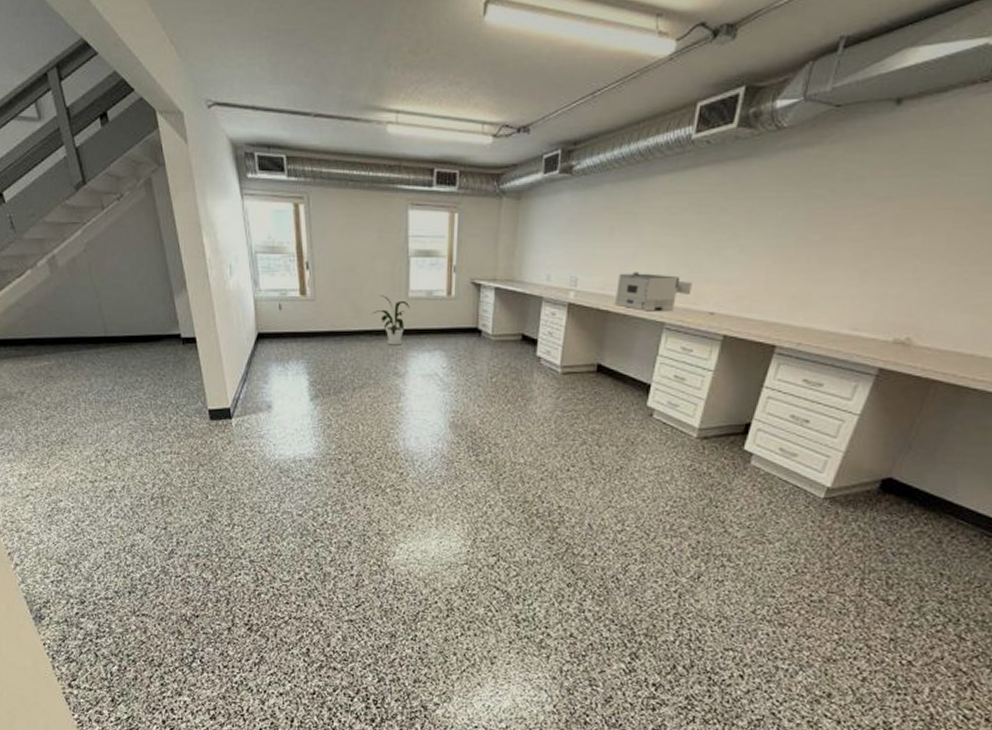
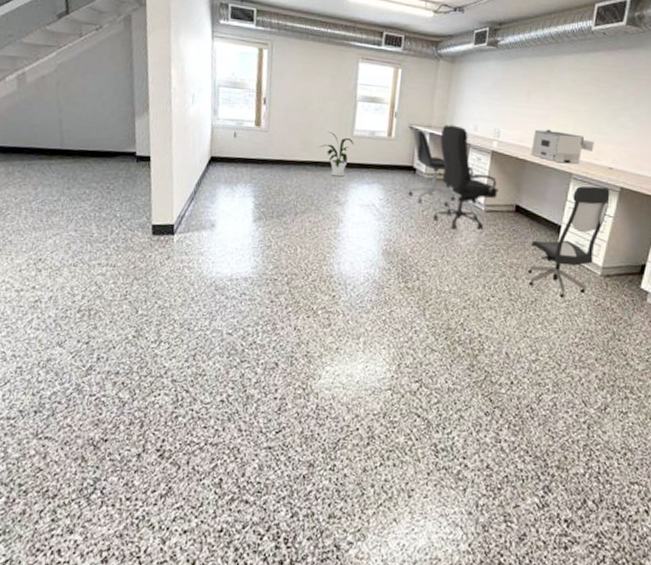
office chair: none [474,284,528,371] -> present [408,128,456,206]
office chair: none [504,276,577,396] -> present [433,124,499,230]
office chair: none [611,336,711,464] -> present [527,186,610,298]

